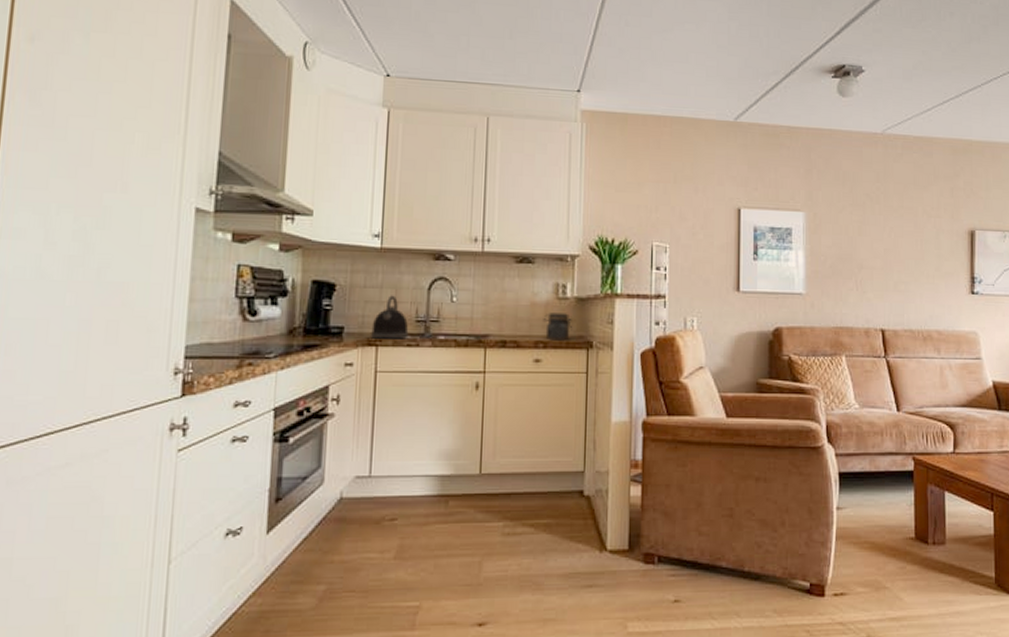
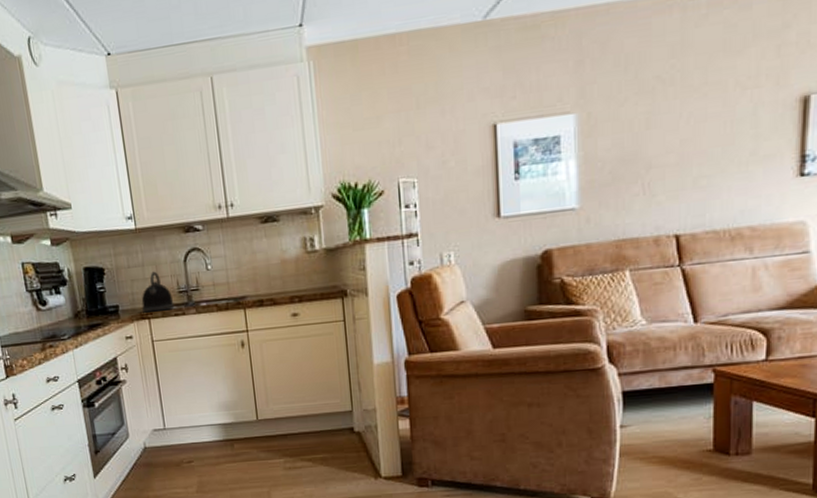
jar: present [543,313,572,342] -> none [295,265,325,295]

